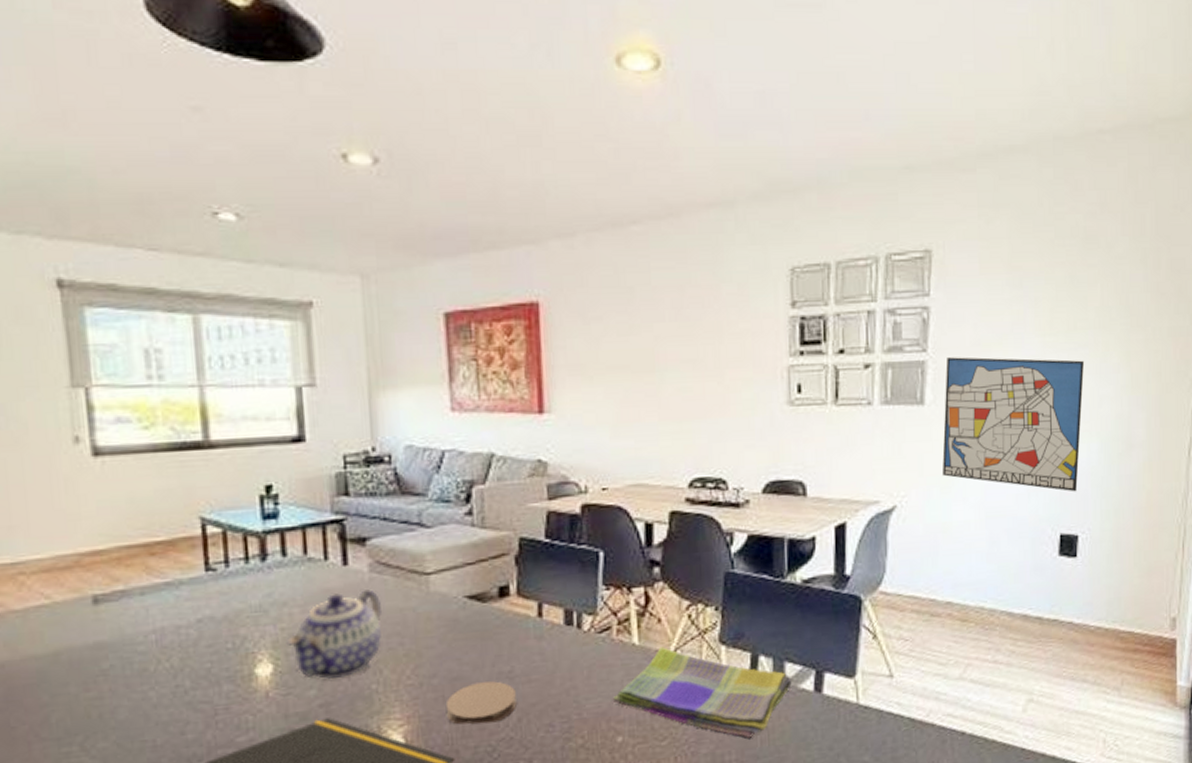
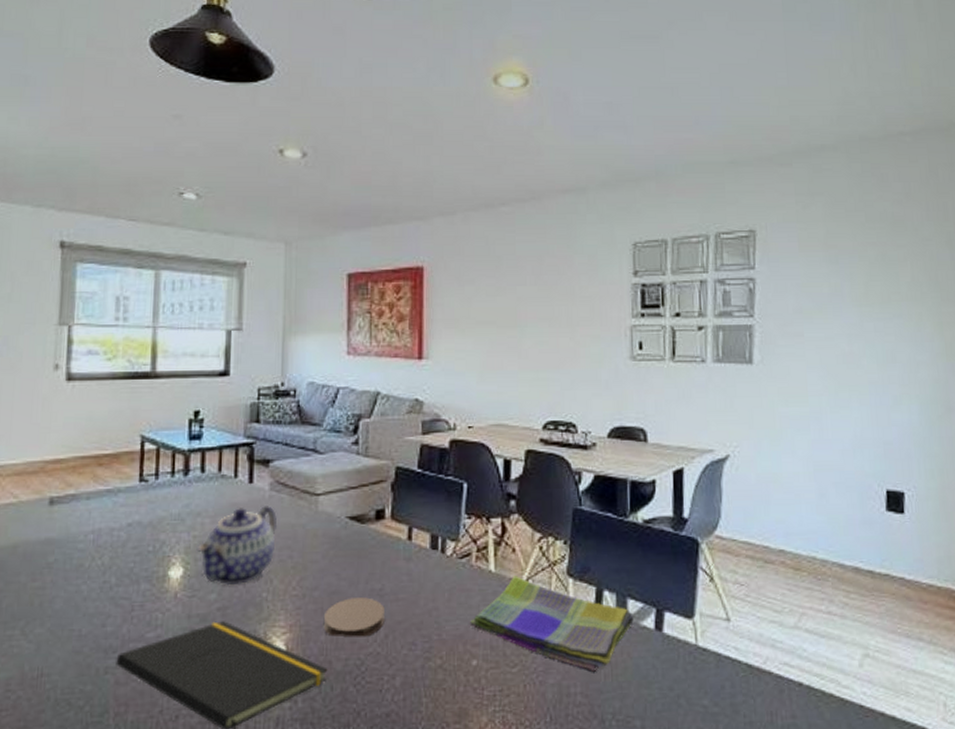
wall art: present [942,357,1085,492] -> none [771,323,901,451]

